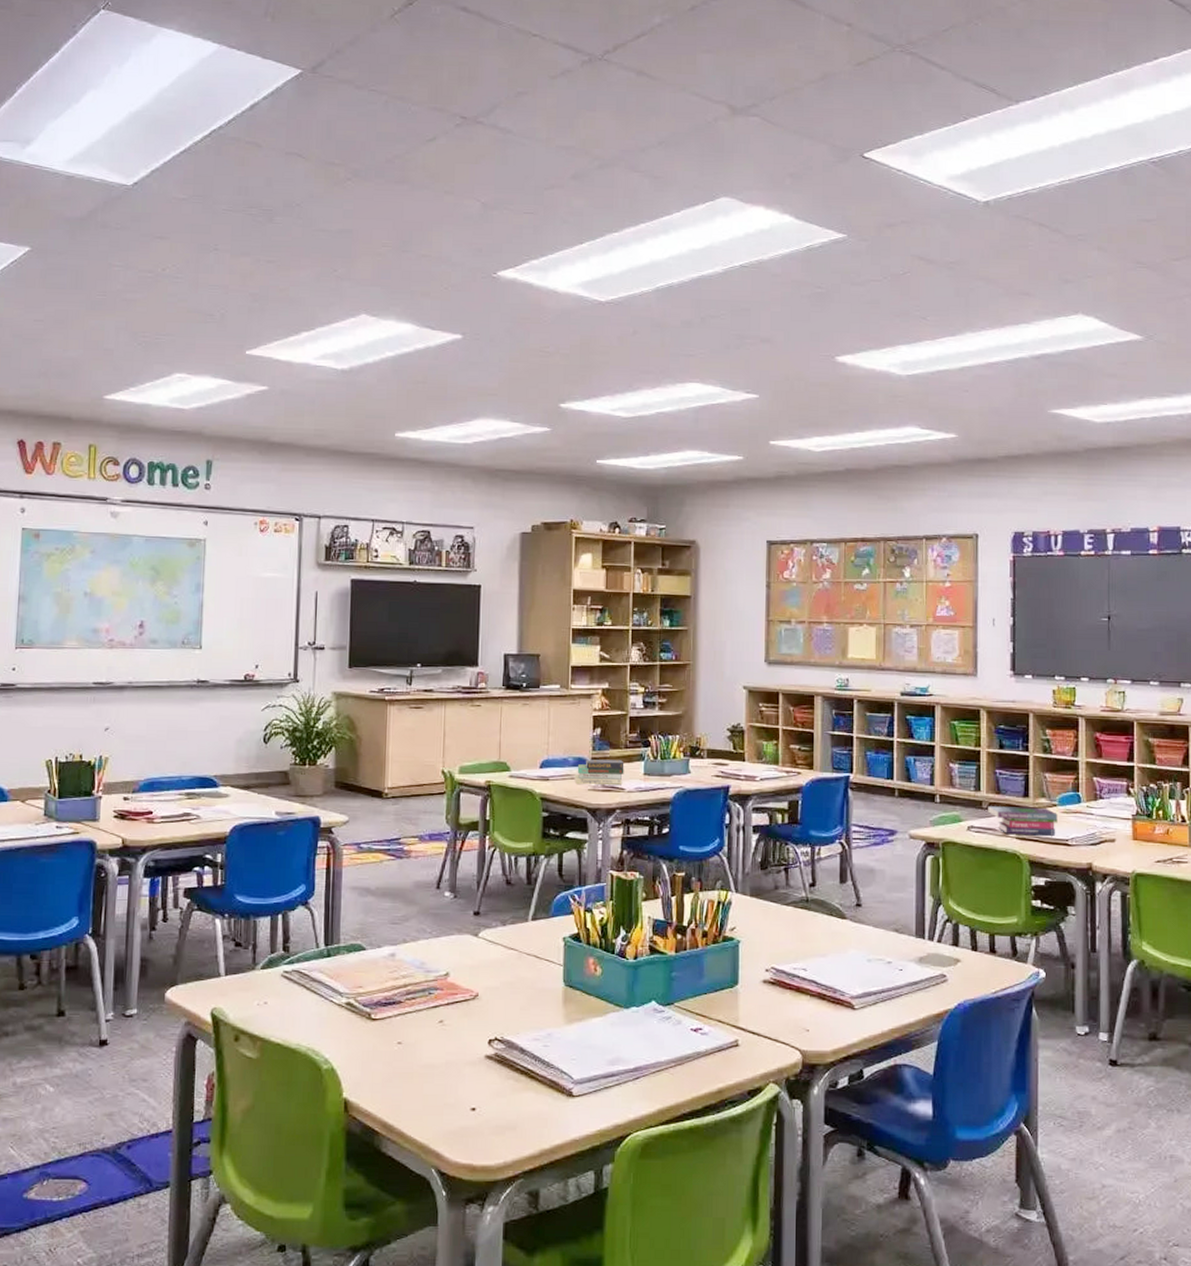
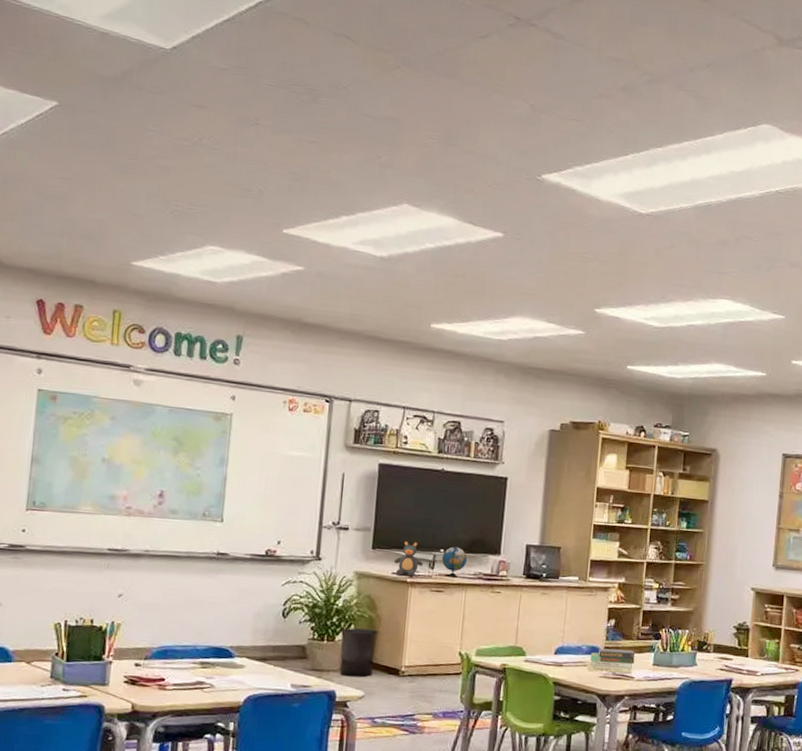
waste bin: none [321,751,360,802] -> present [339,628,379,677]
stuffed animal: none [371,658,400,695] -> present [393,541,423,578]
globe: none [418,660,445,692] -> present [441,546,468,577]

